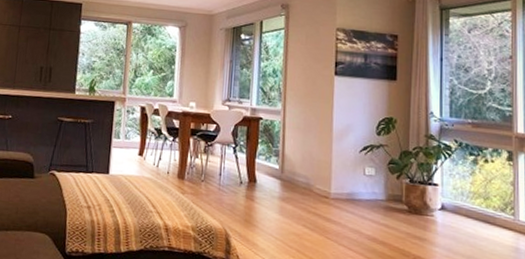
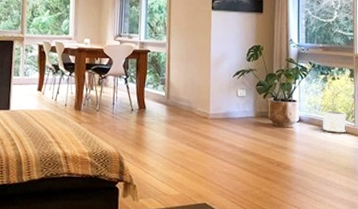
planter: none [472,198,503,228] -> present [323,110,346,133]

